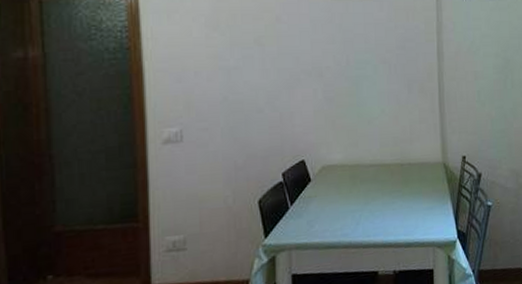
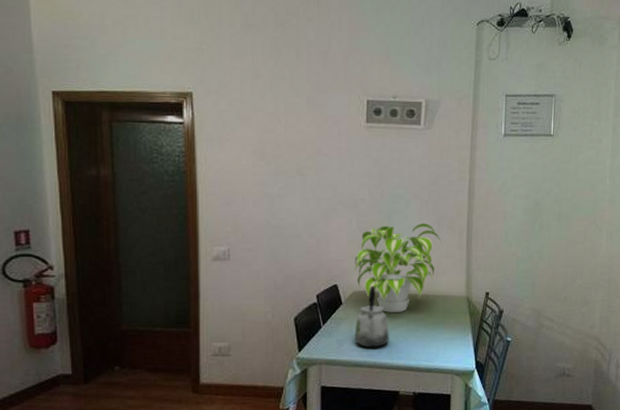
plant: none [321,88,413,186] -> present [353,223,442,312]
kettle: none [326,158,364,226] -> present [354,285,389,347]

